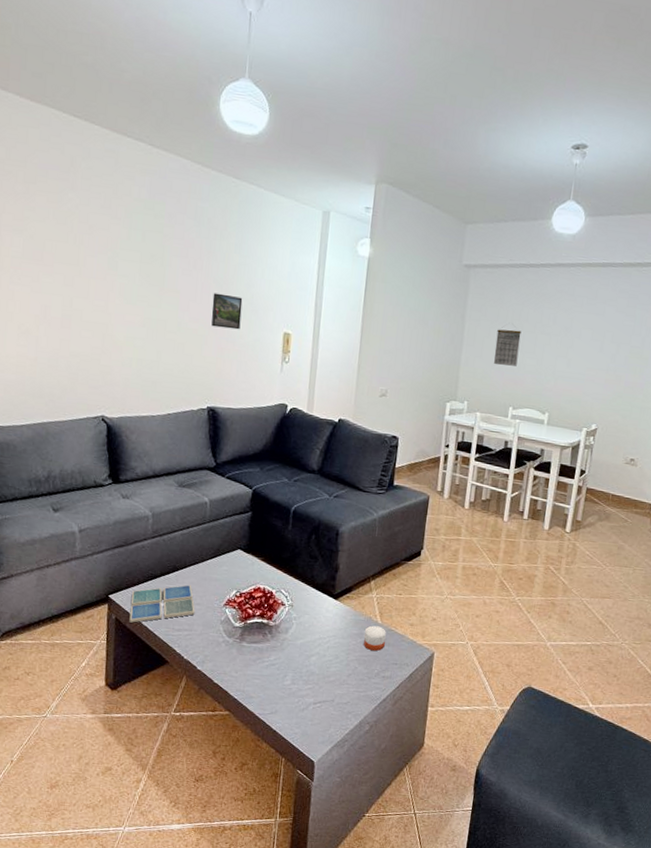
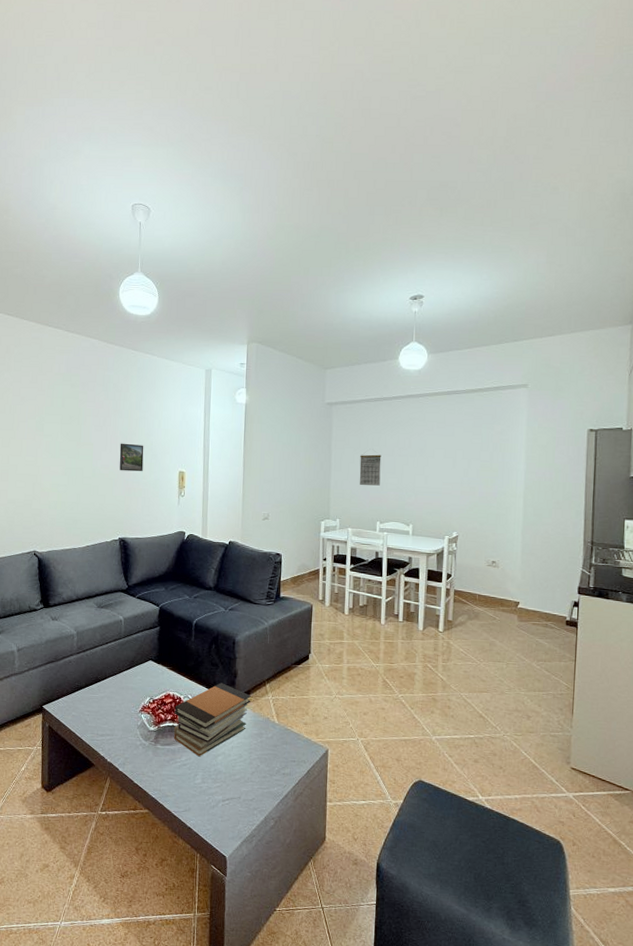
drink coaster: present [129,584,195,623] -> none [60,694,115,730]
book stack: none [262,577,353,657] -> present [173,683,251,757]
candle: present [364,625,386,652] -> none [263,725,283,750]

